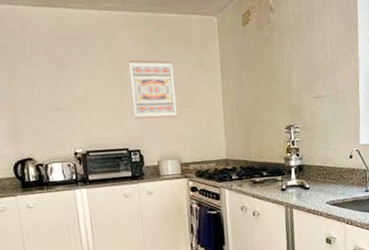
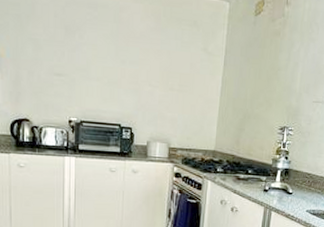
wall art: present [129,59,178,119] -> none [132,35,177,101]

